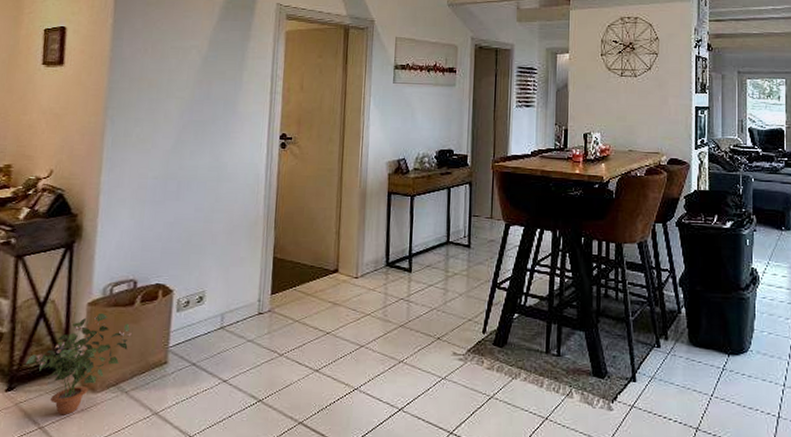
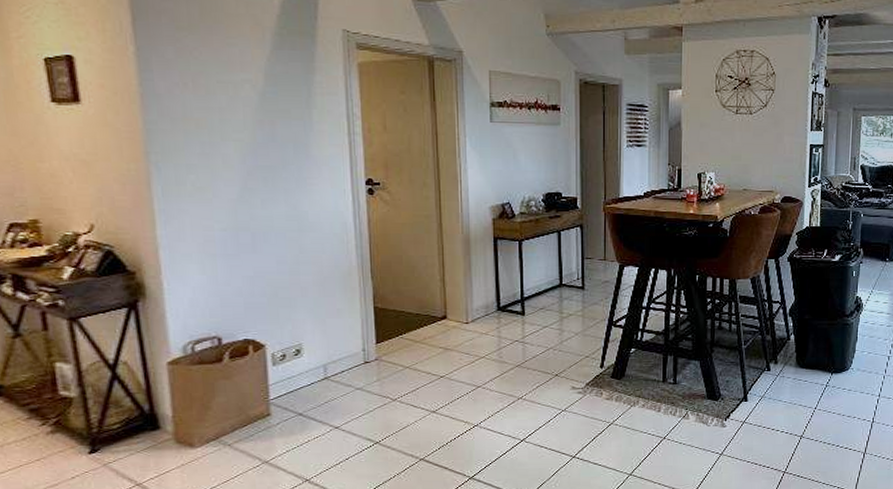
potted plant: present [25,312,132,416] -> none [106,371,225,471]

